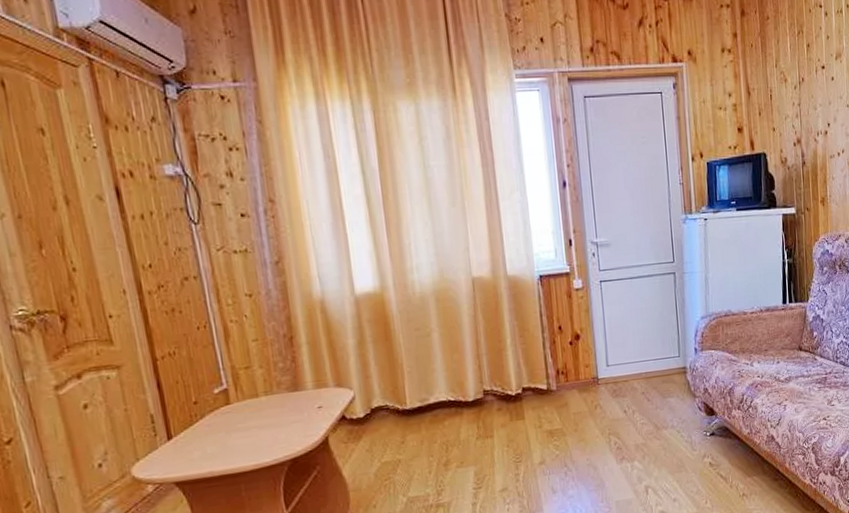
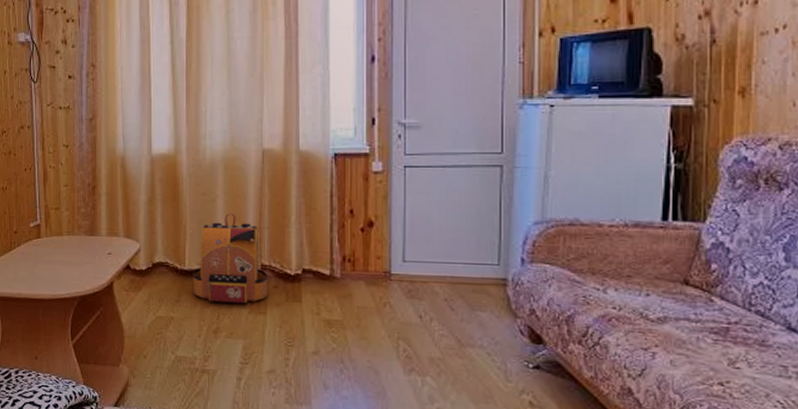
backpack: none [415,344,492,437] -> present [193,213,268,304]

